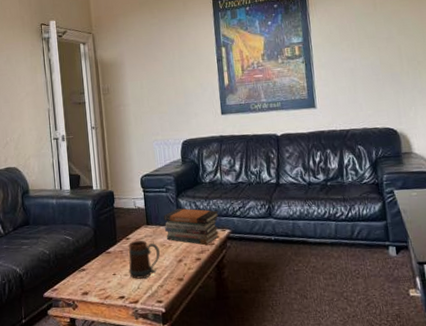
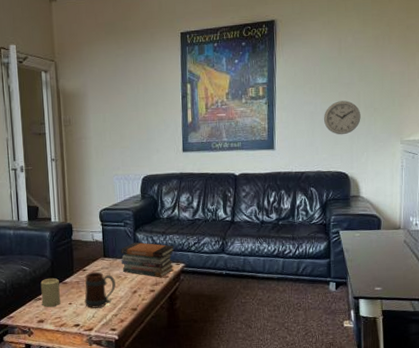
candle: none [84,247,105,279] -> present [40,277,61,308]
wall clock: none [365,55,405,90] -> present [324,101,361,135]

